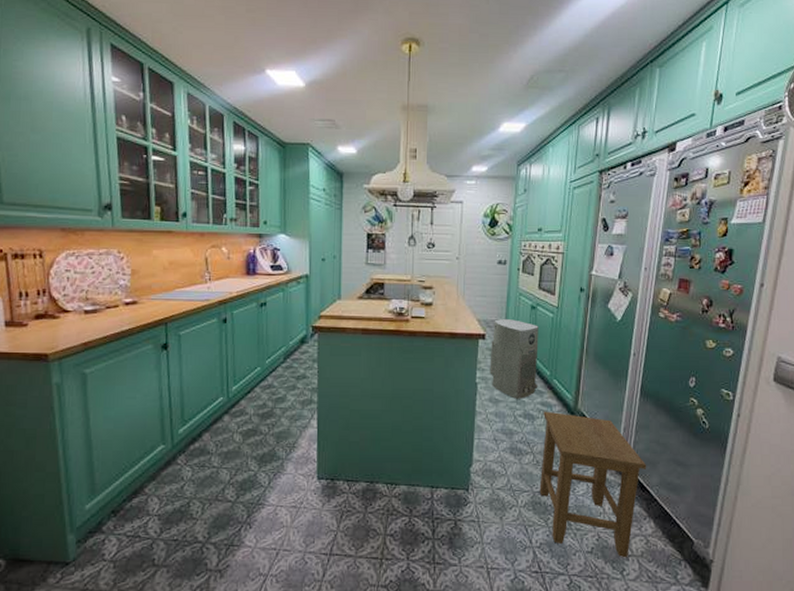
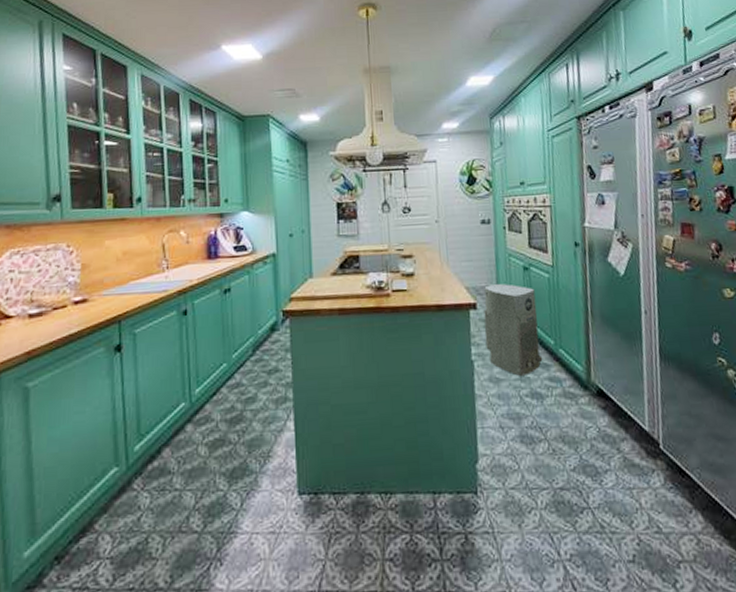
stool: present [539,411,647,558] -> none [552,387,683,566]

